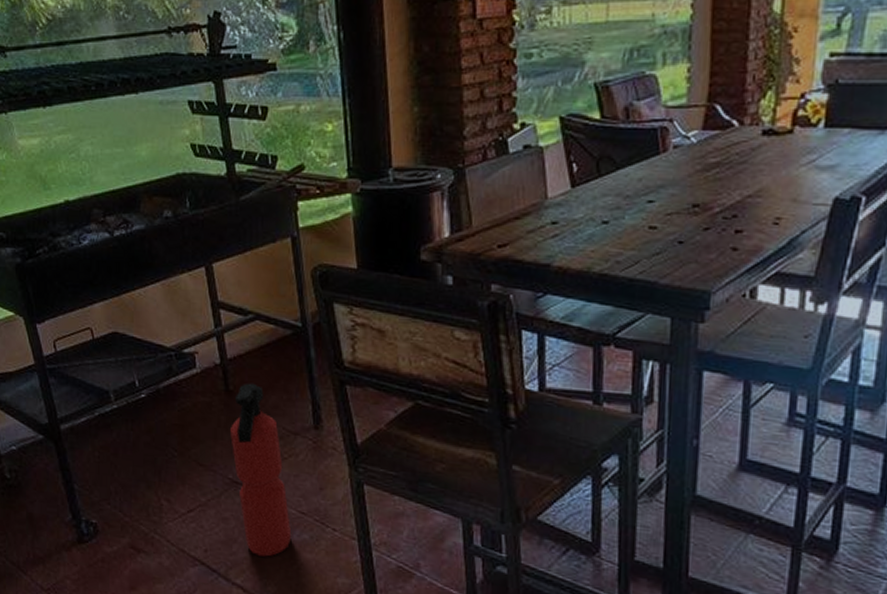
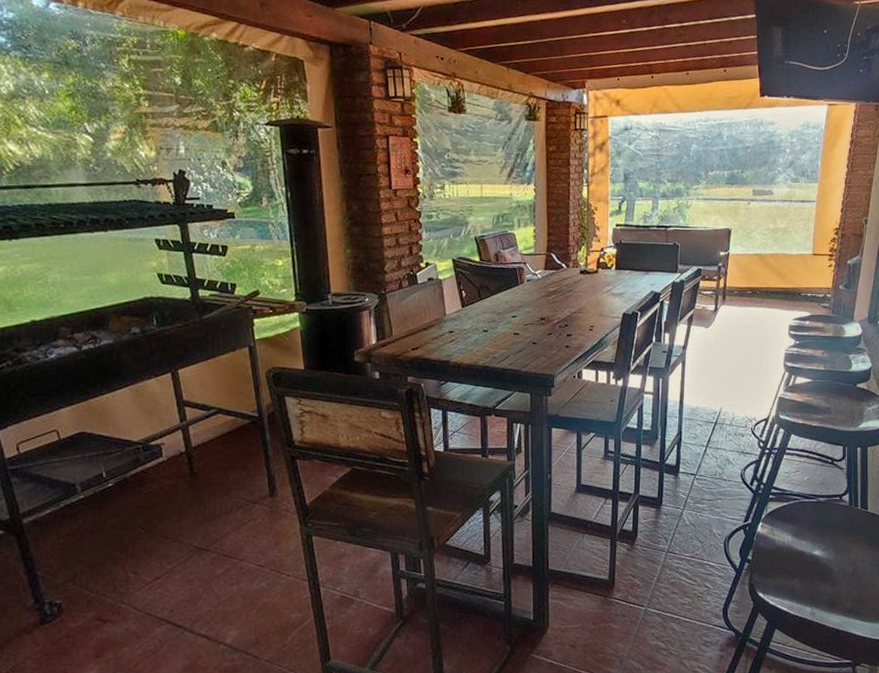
fire extinguisher: present [230,383,292,557] -> none [195,465,251,607]

